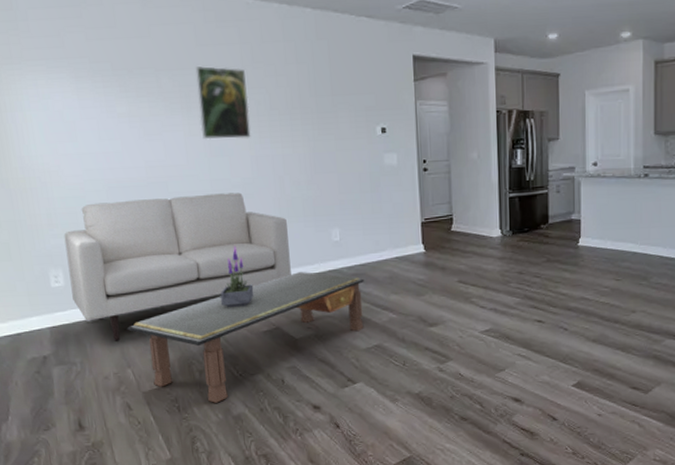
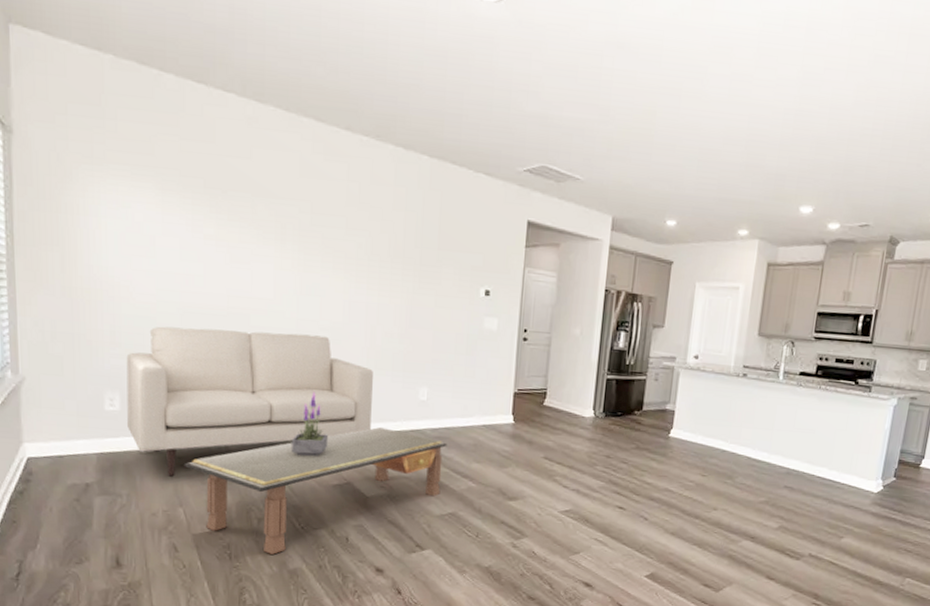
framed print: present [195,66,251,140] -> none [293,198,349,281]

